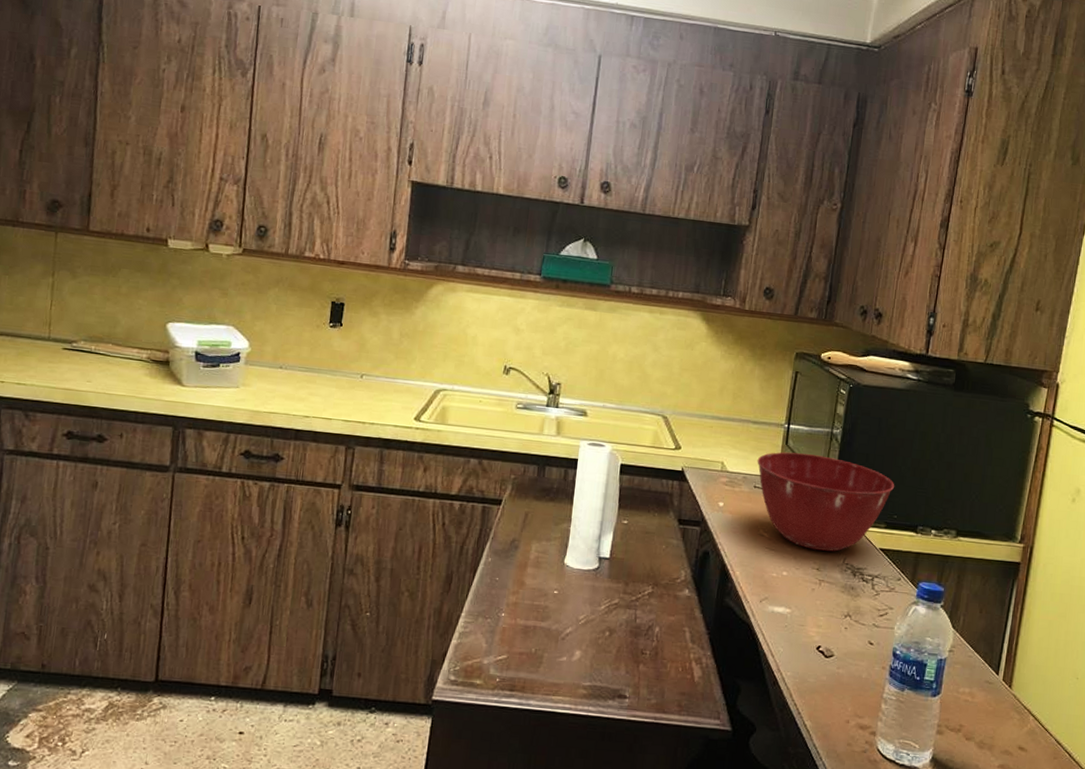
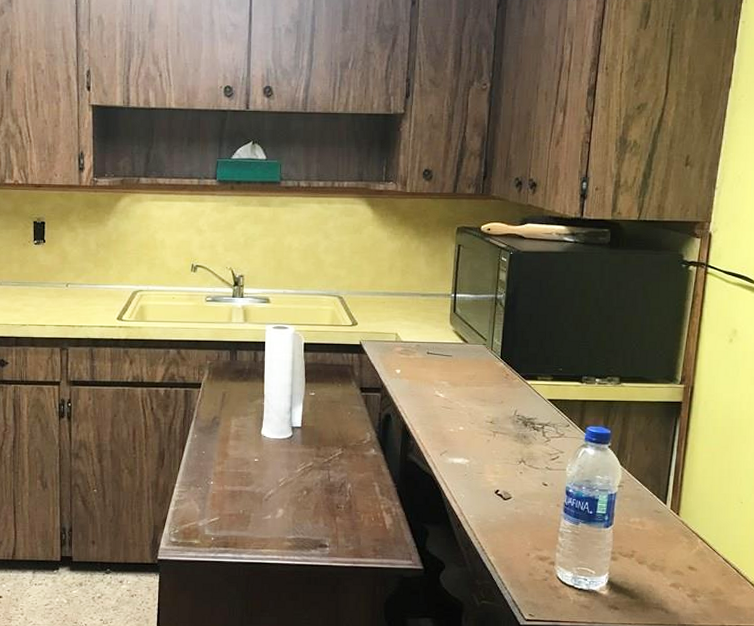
mixing bowl: present [757,452,894,552] -> none [428,319,558,405]

